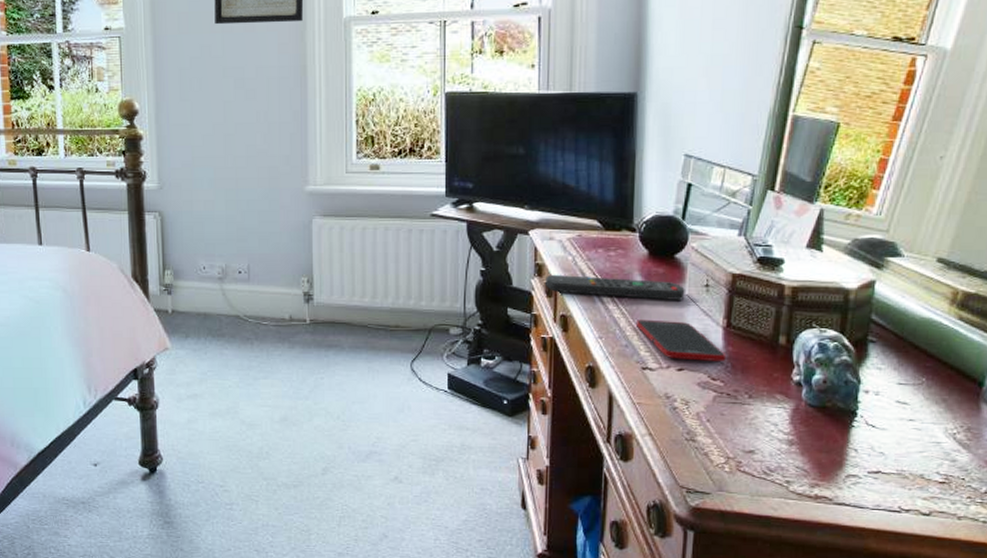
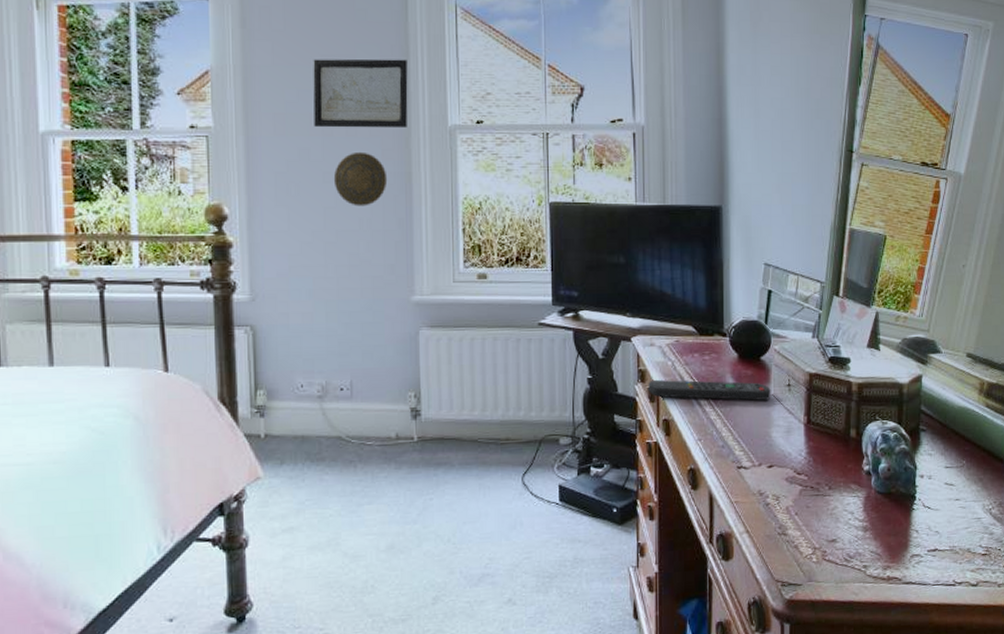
decorative plate: none [232,46,284,100] -> present [333,151,388,206]
cell phone: present [637,319,727,362] -> none [731,420,809,458]

